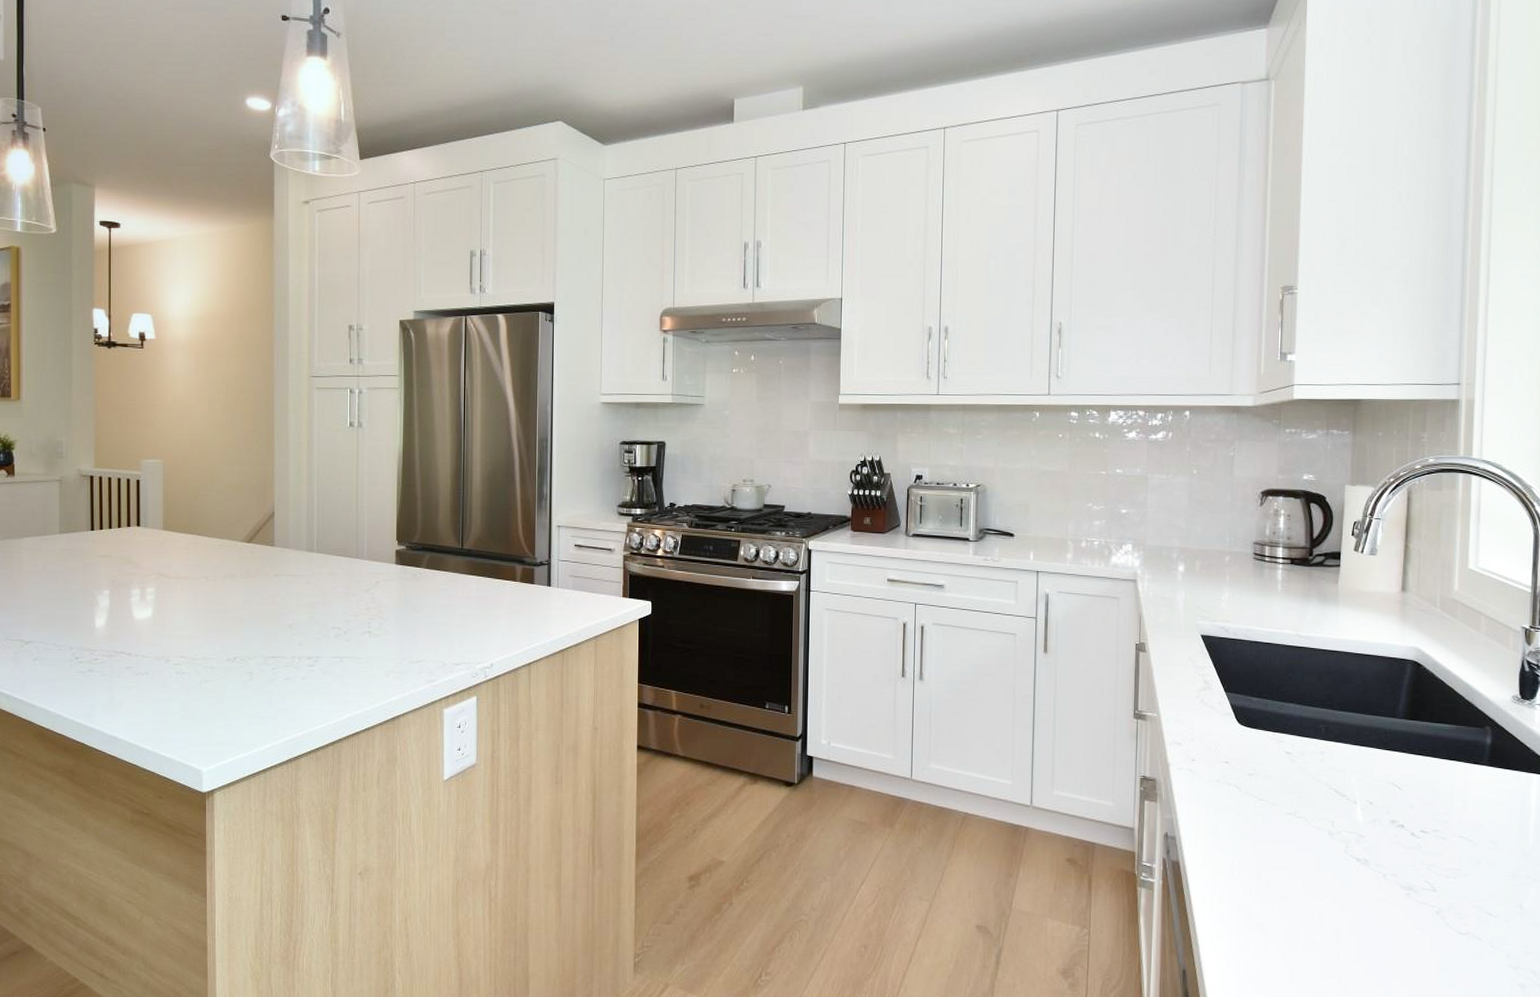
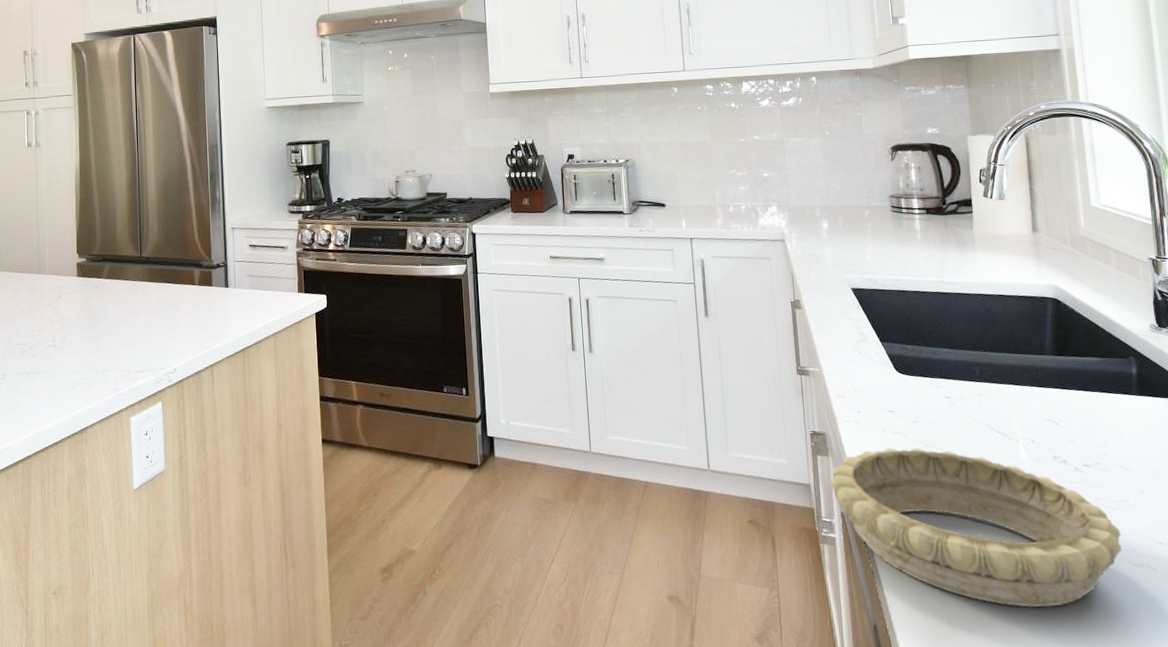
decorative bowl: none [1154,798,1450,967] -> present [829,447,1122,608]

